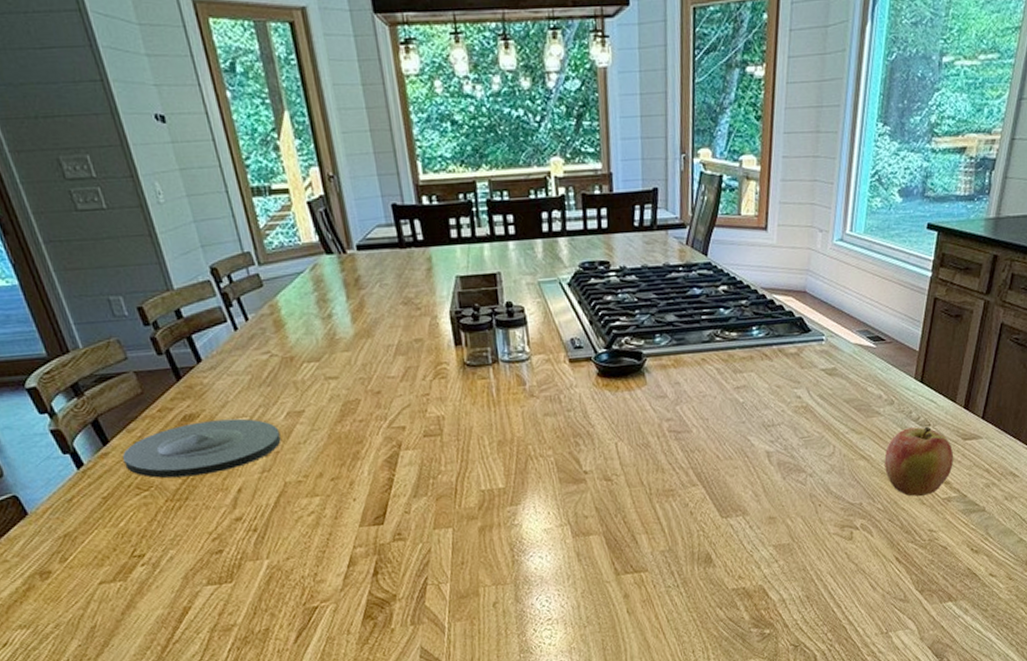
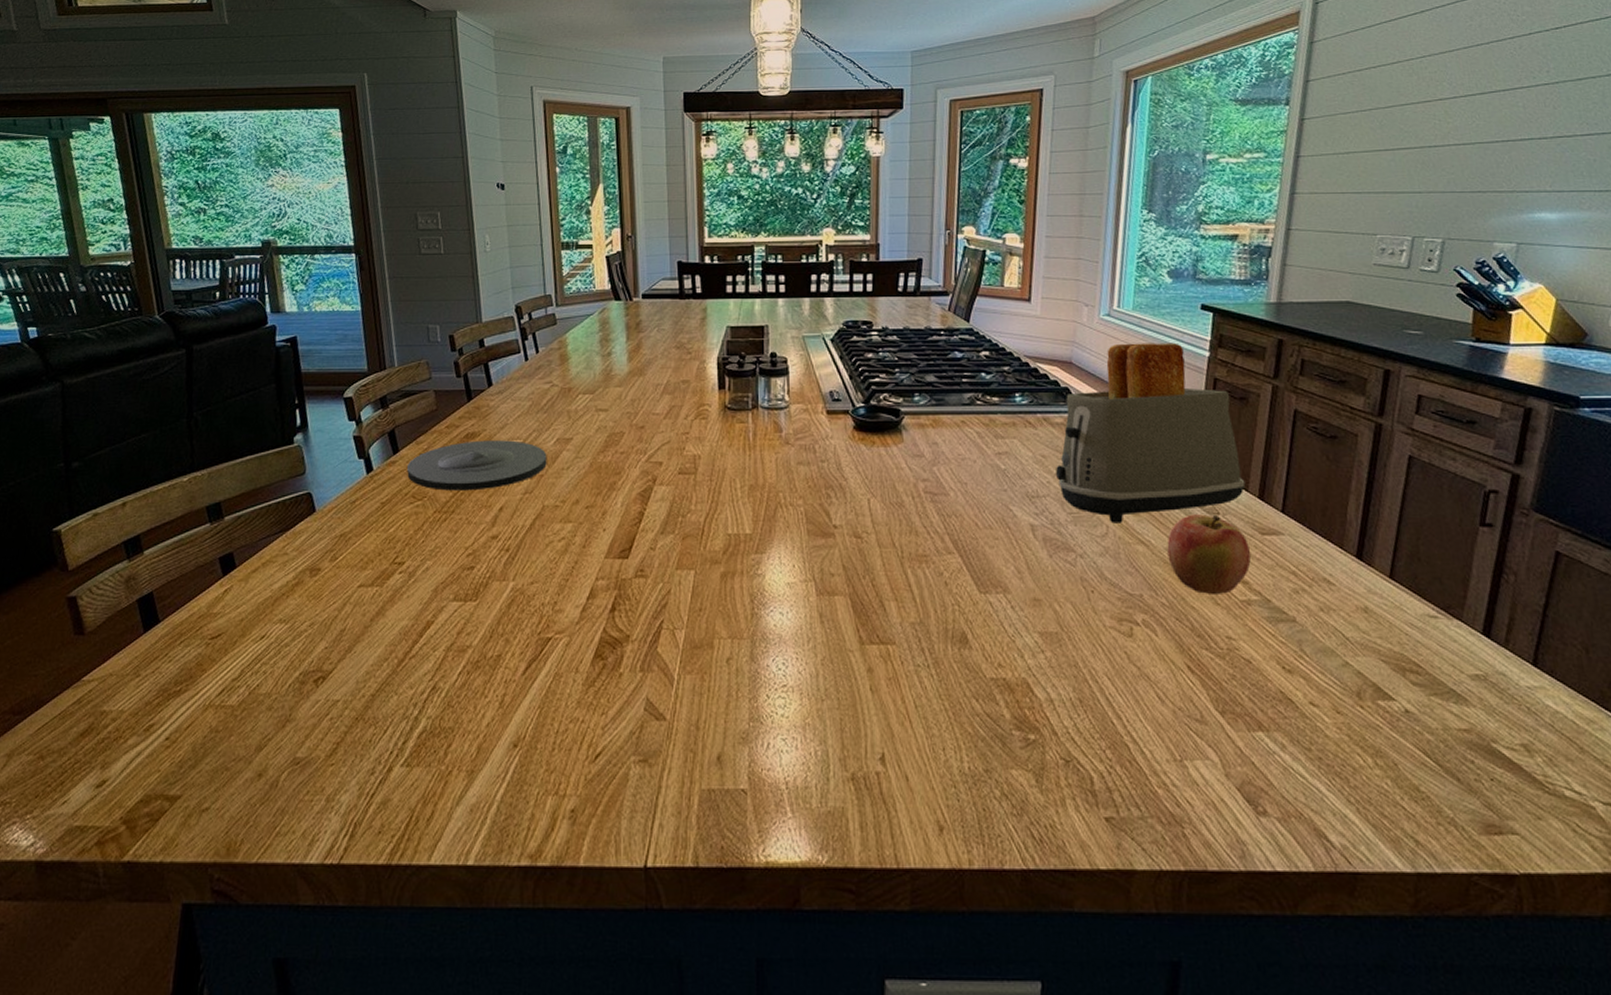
toaster: none [790,264,954,443] -> present [1056,343,1246,523]

